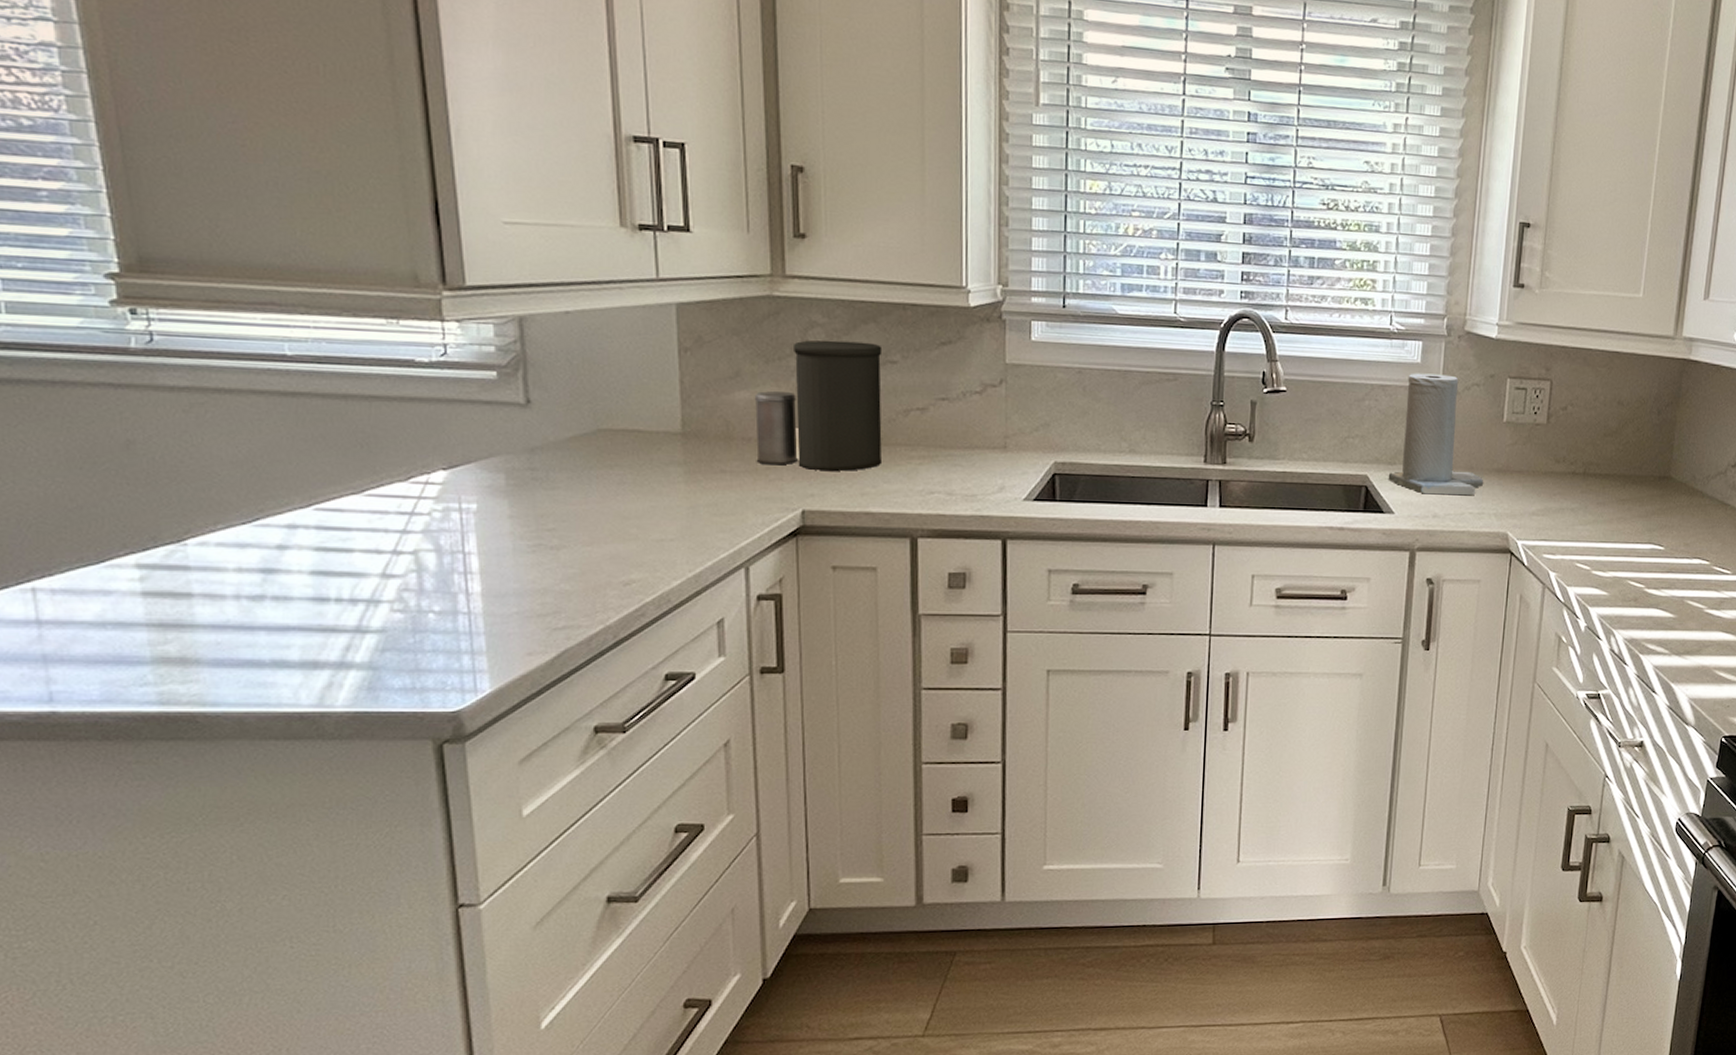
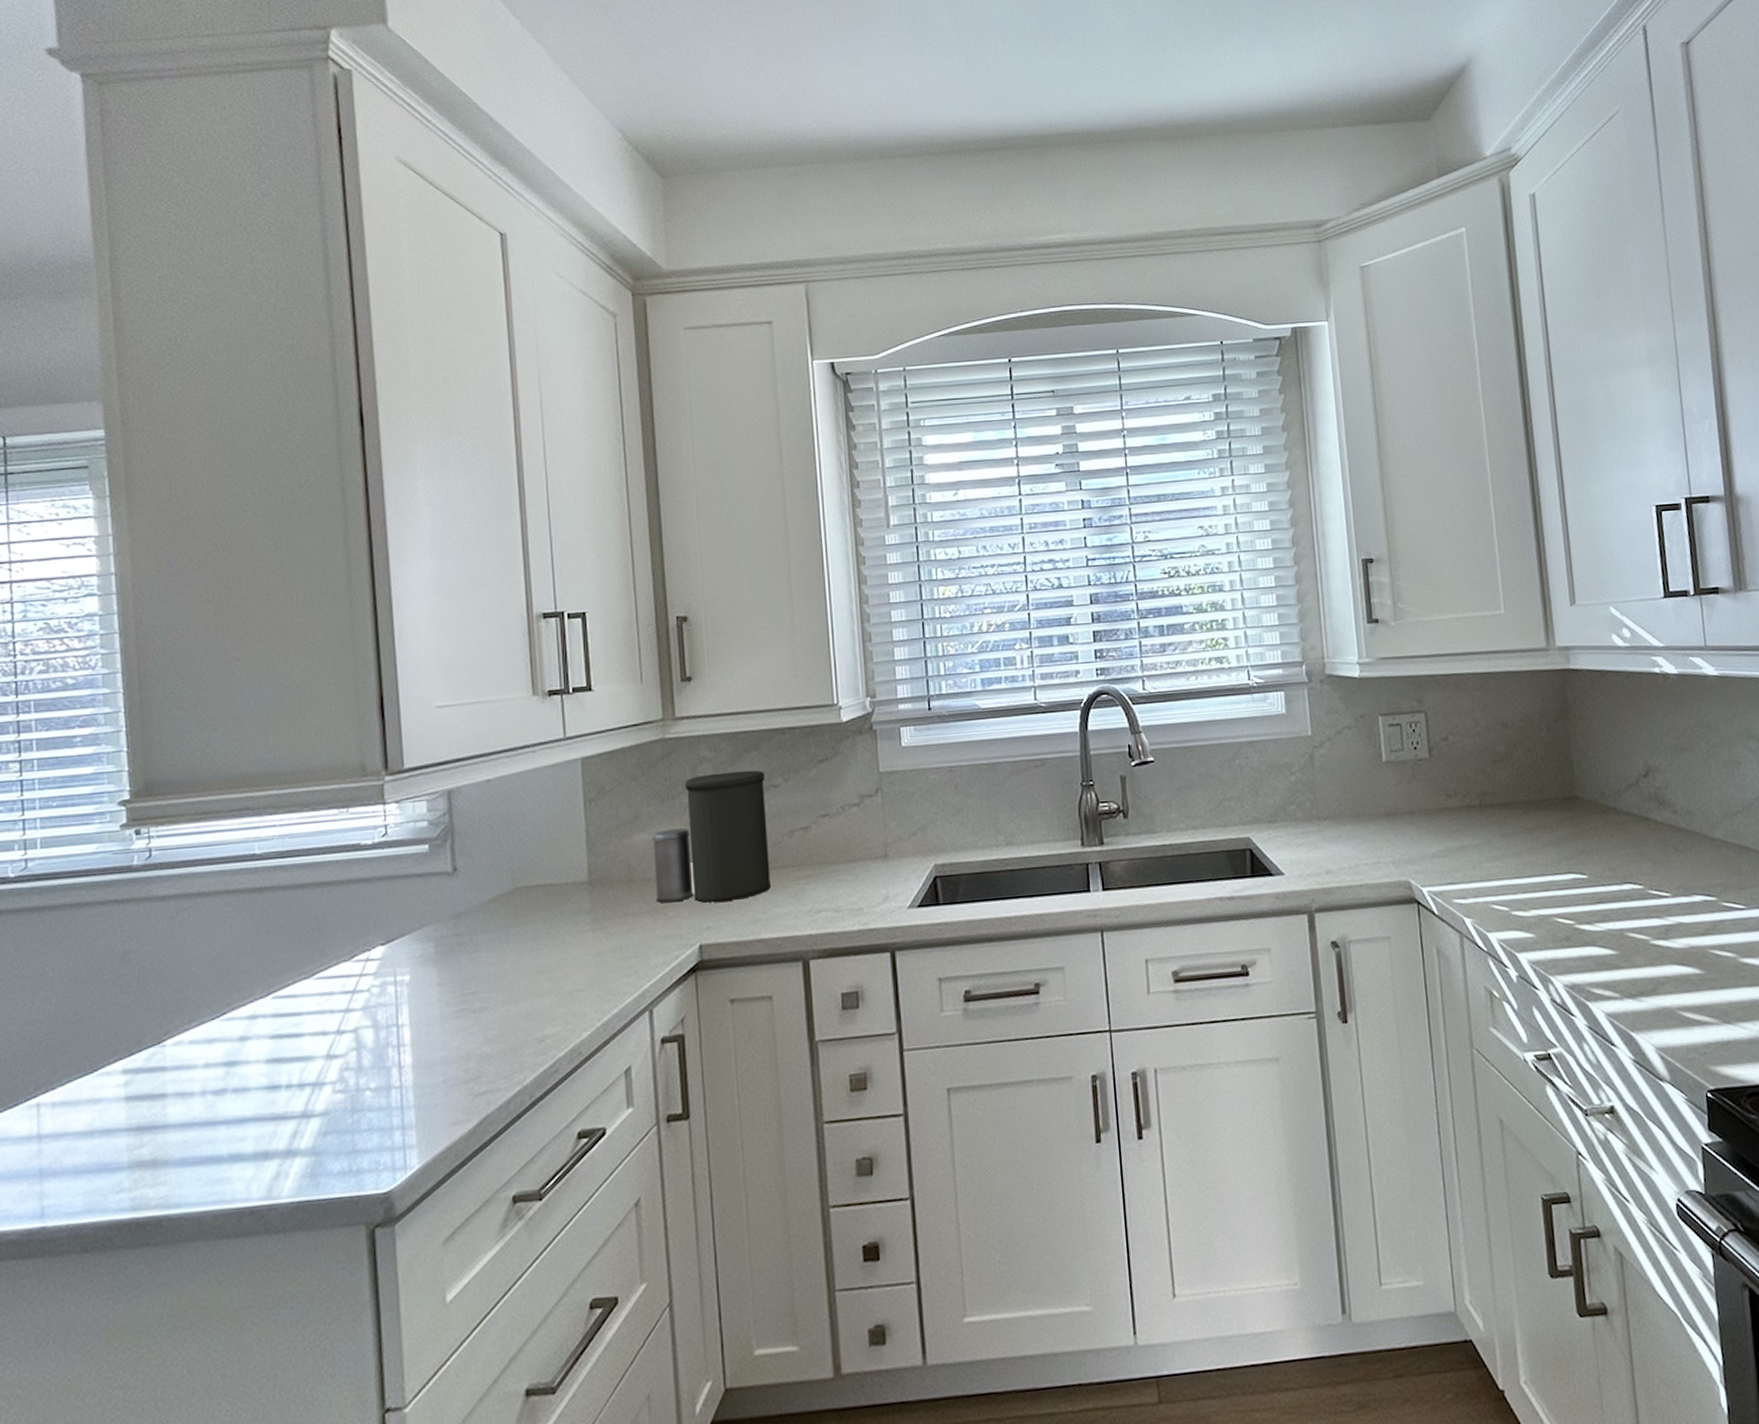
paper towel: present [1388,373,1484,496] -> none [1271,721,1374,850]

